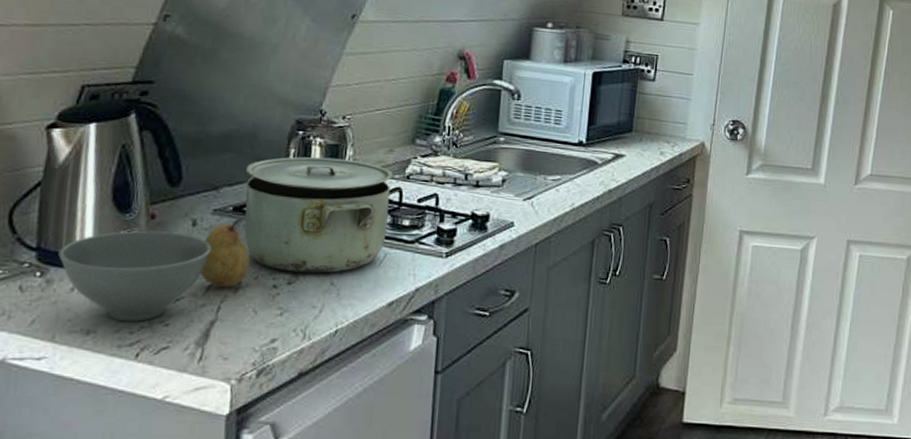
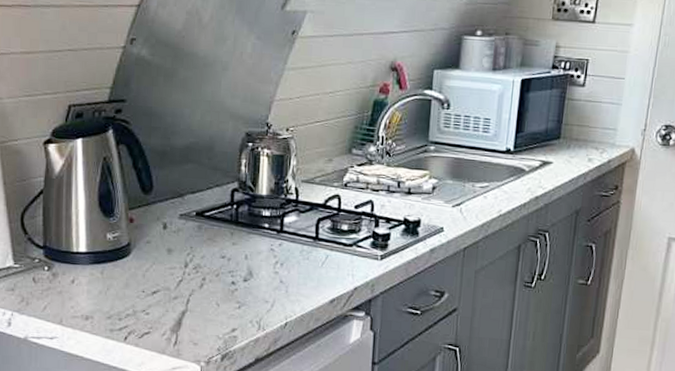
bowl: present [58,230,211,322] -> none [60,232,180,311]
fruit: present [200,218,251,287] -> none [171,222,212,283]
saucepan: present [244,156,393,274] -> none [204,166,332,273]

